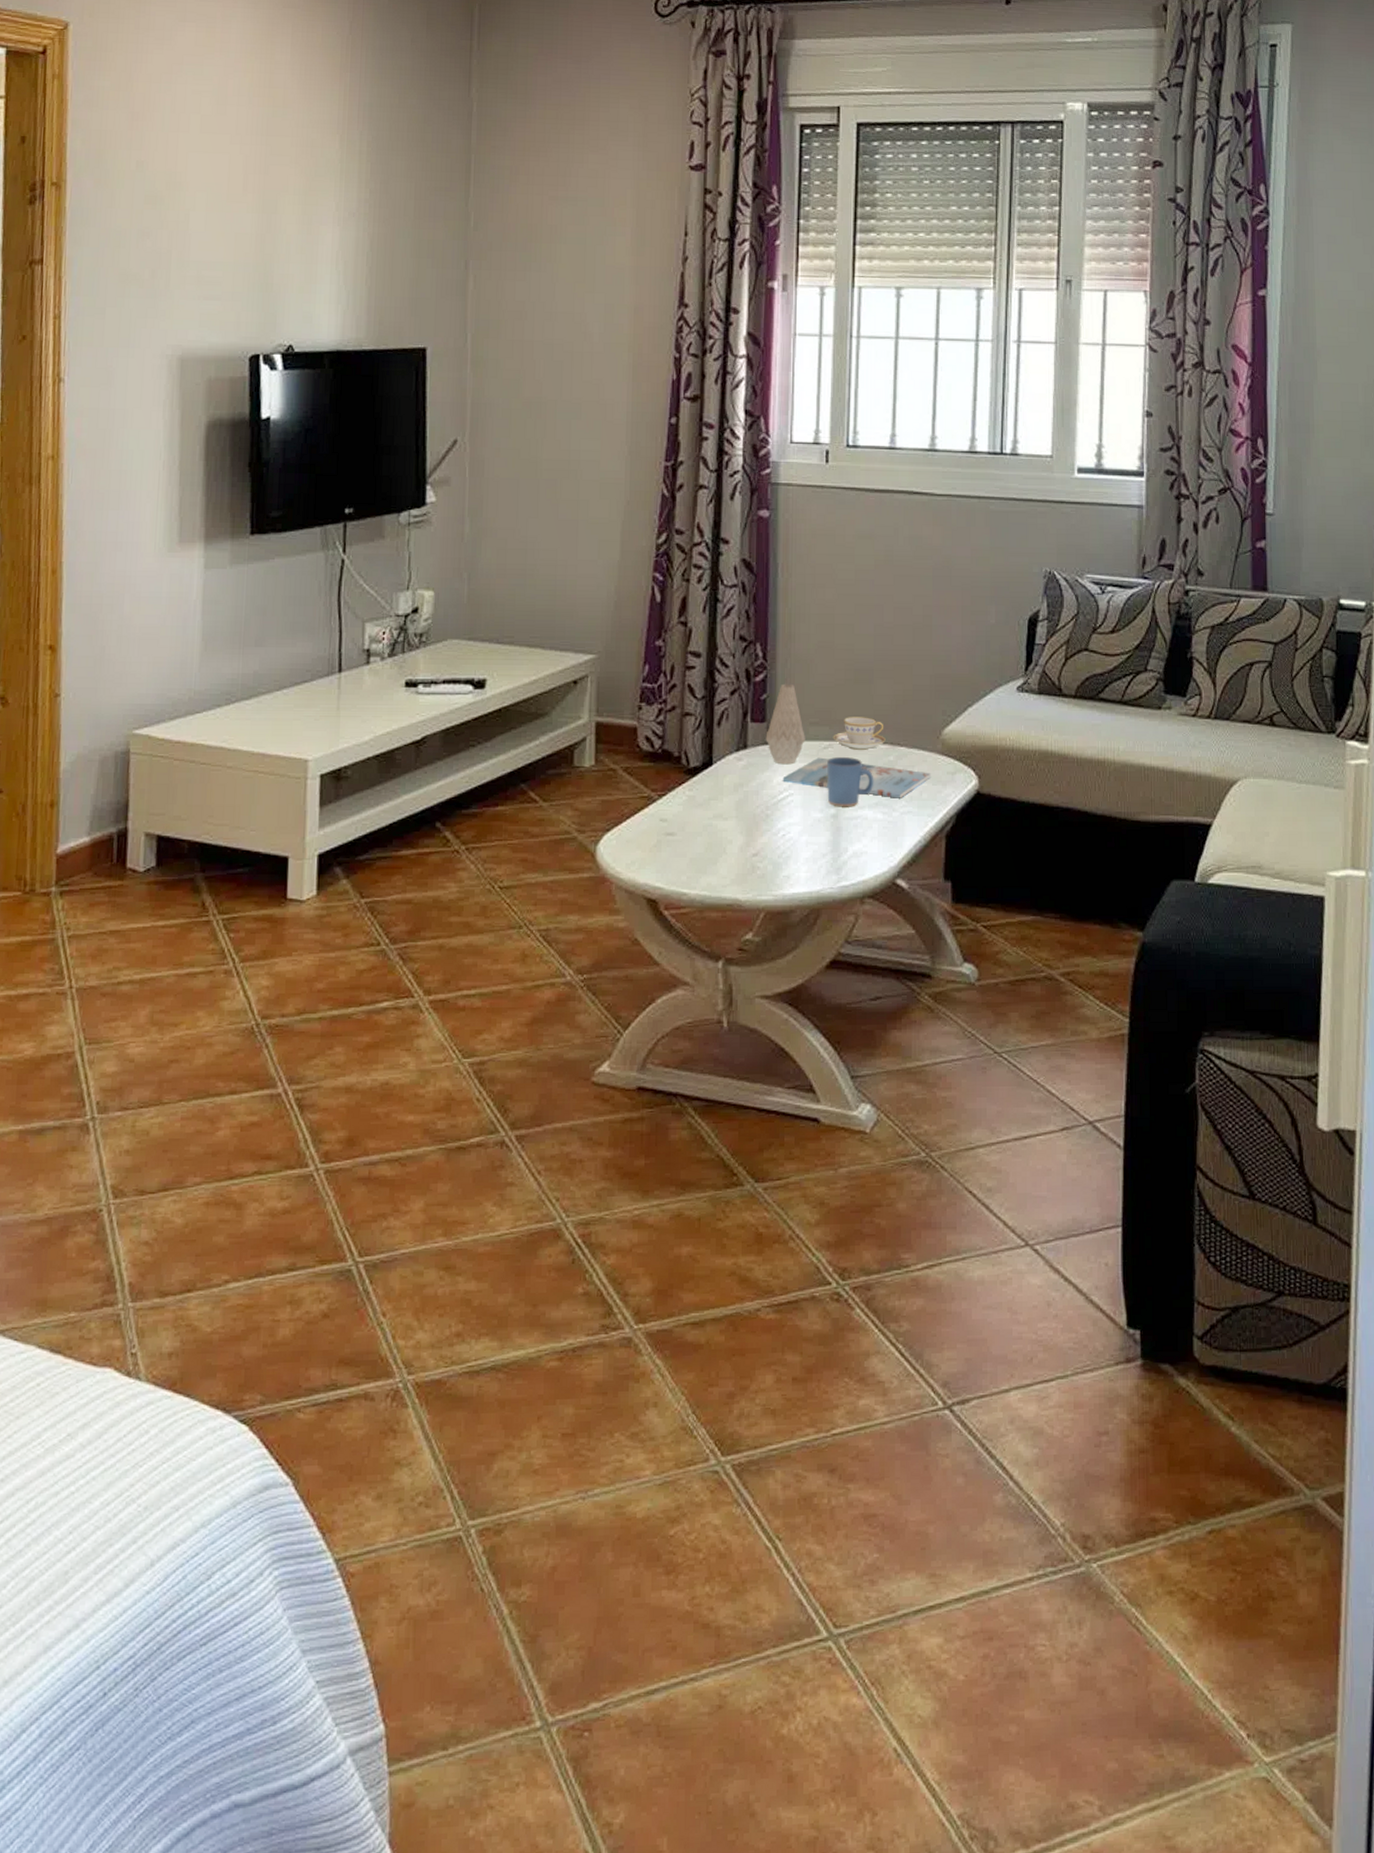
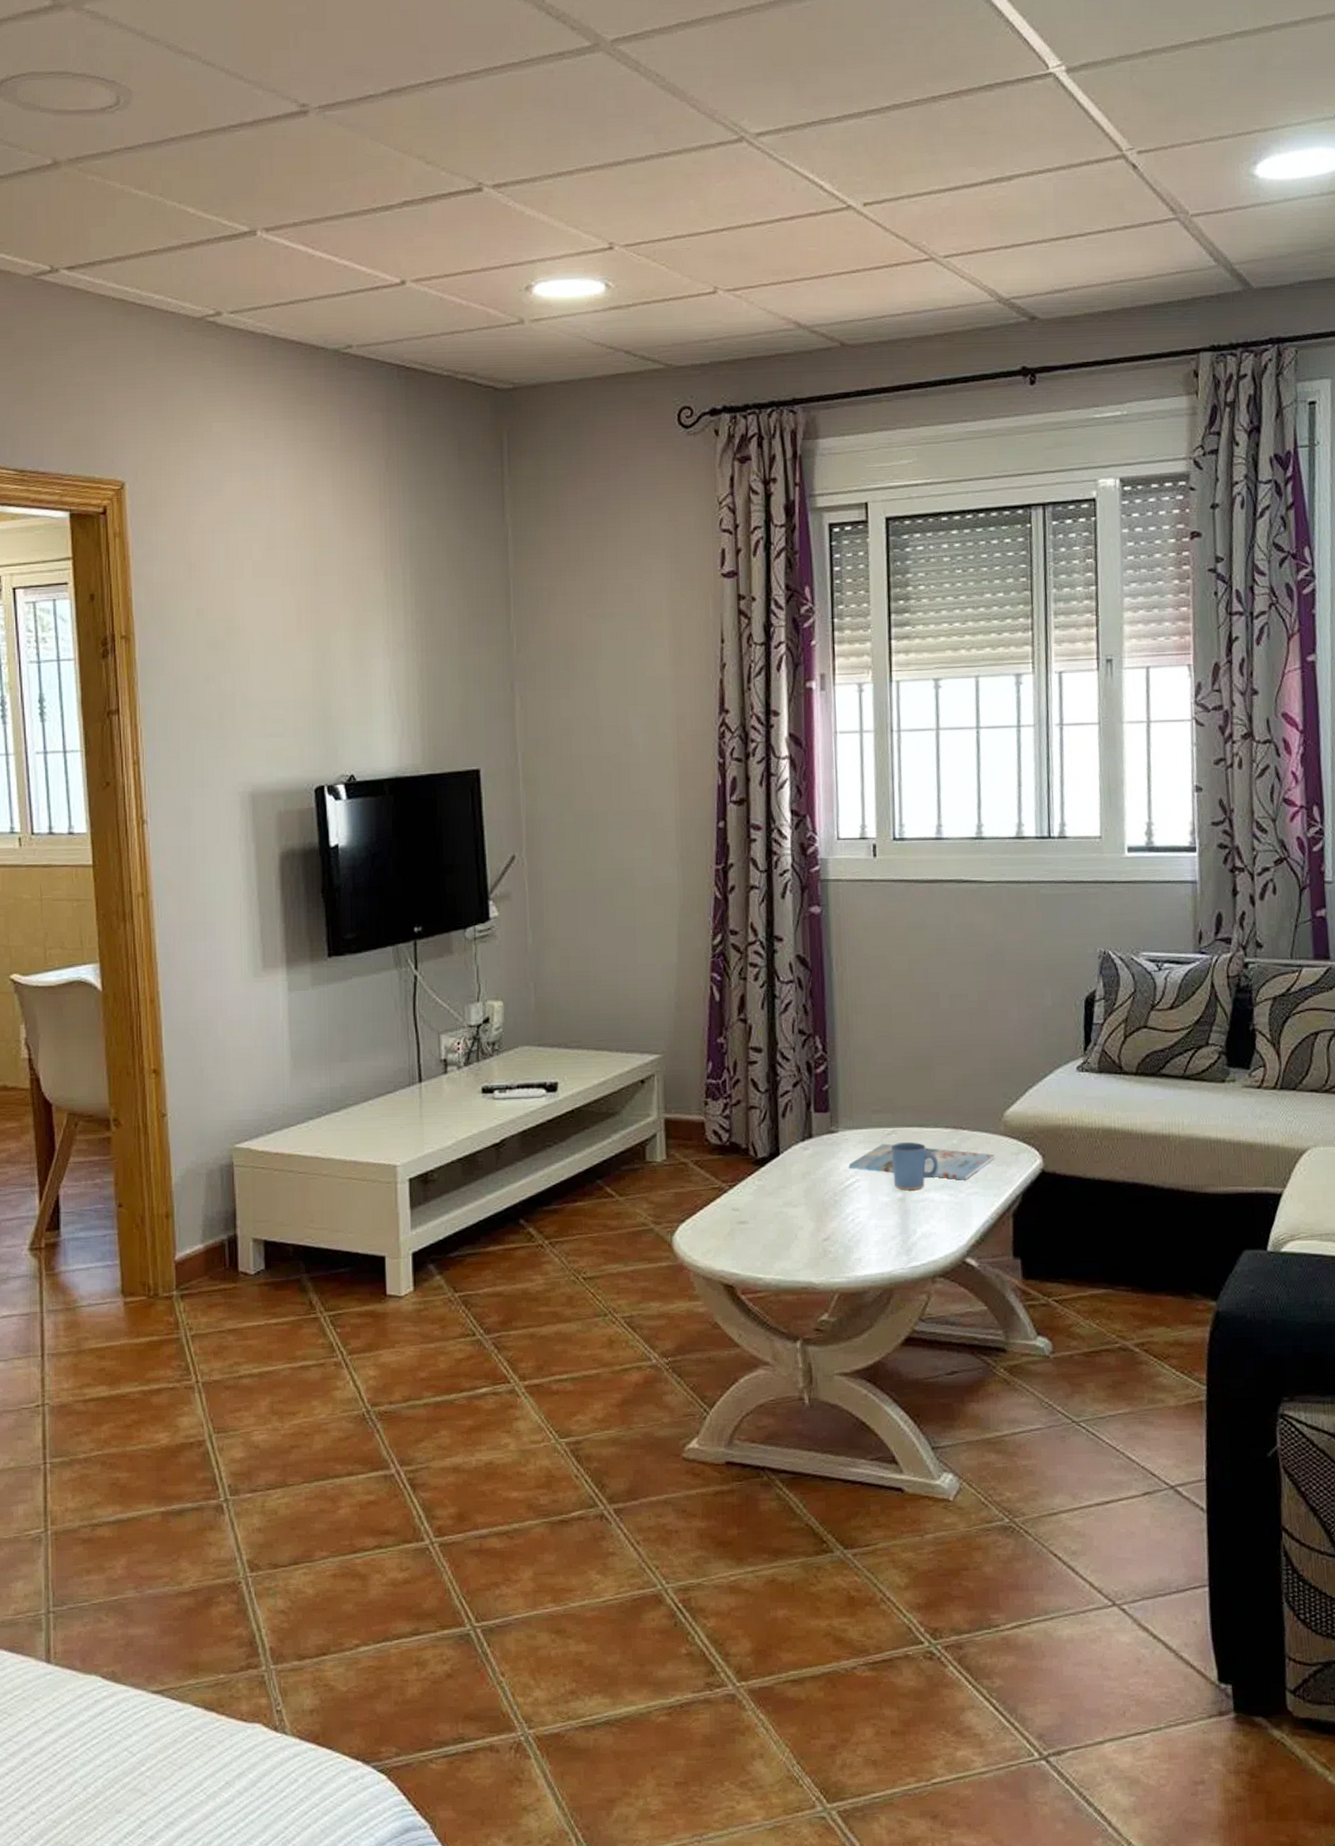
vase: present [765,683,805,765] -> none [829,1073,869,1152]
teacup: present [833,717,886,751] -> none [895,1102,948,1136]

